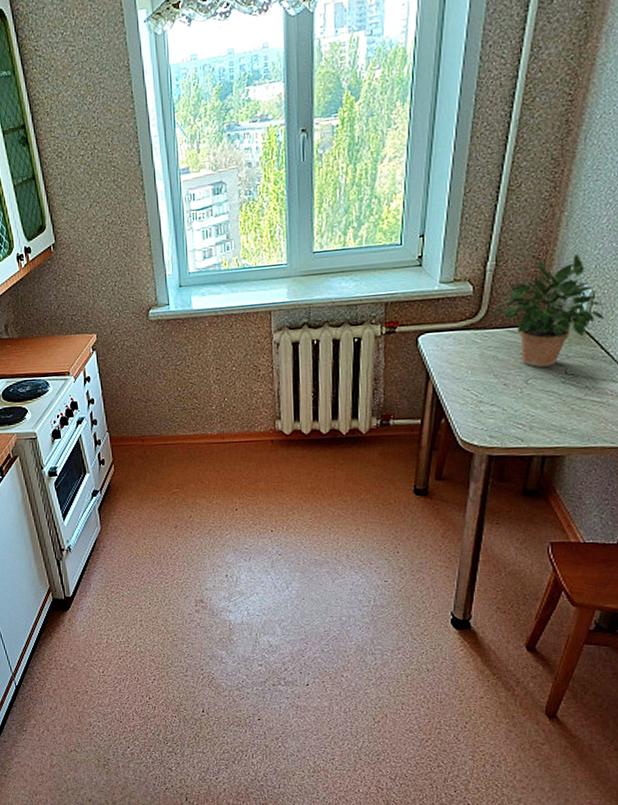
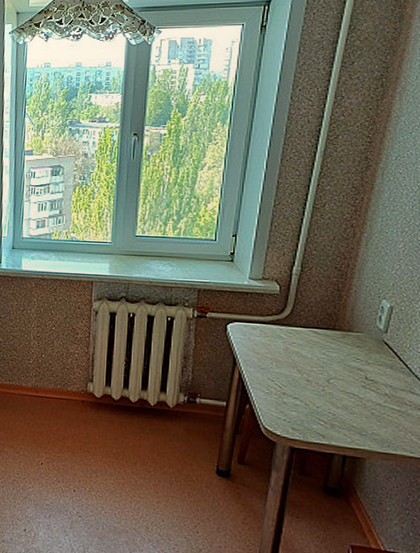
potted plant: present [489,254,605,367] -> none [294,271,403,370]

